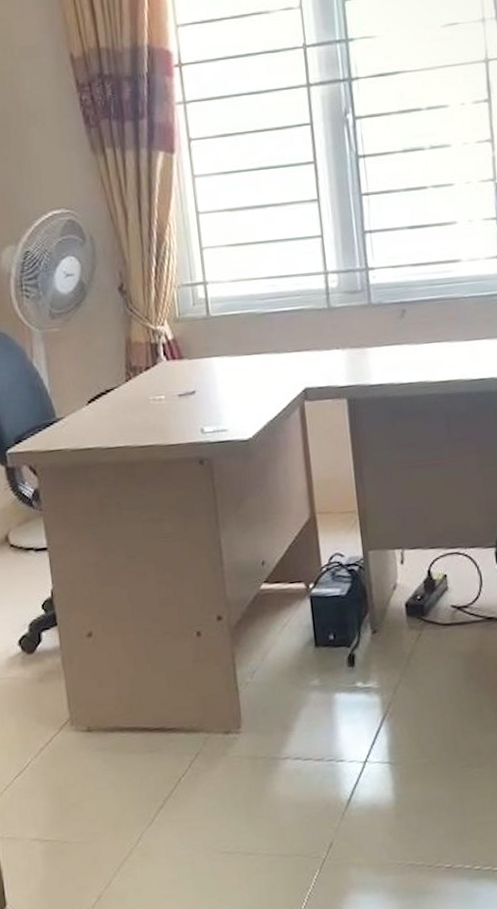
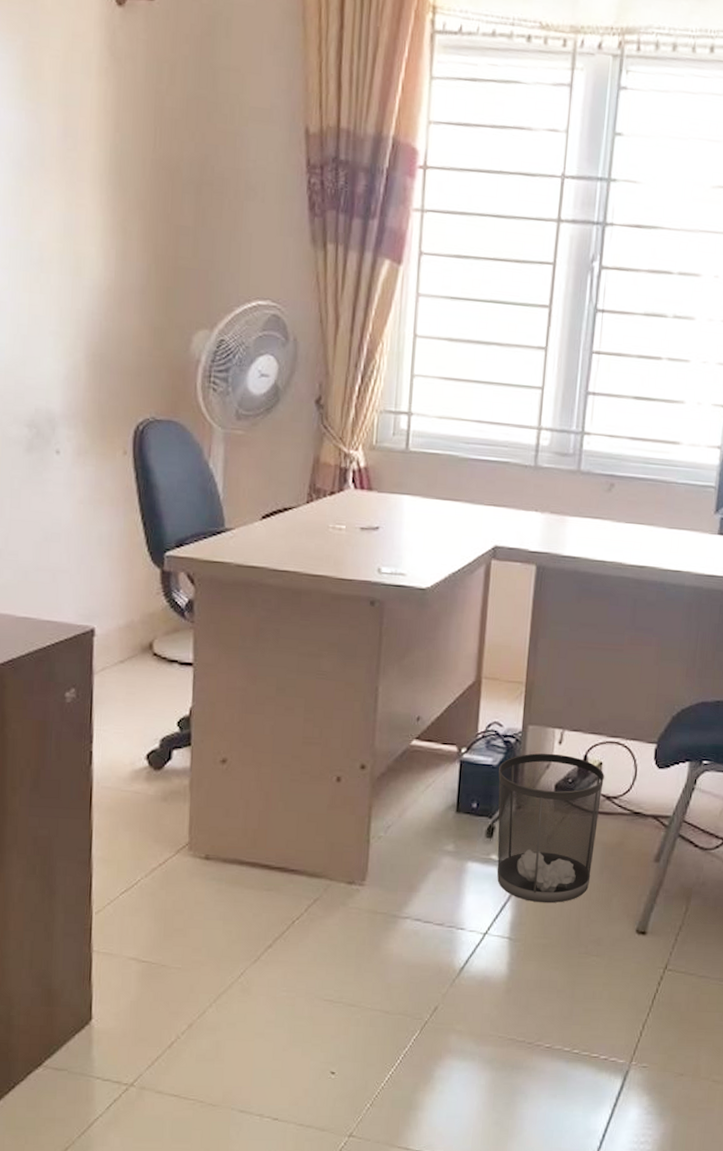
waste bin: none [348,573,458,723] -> present [497,753,604,904]

